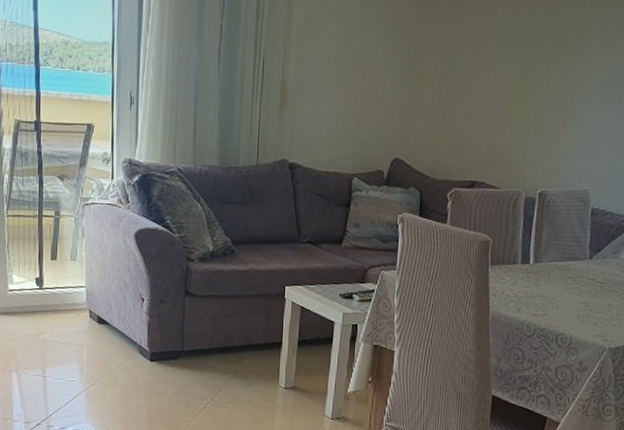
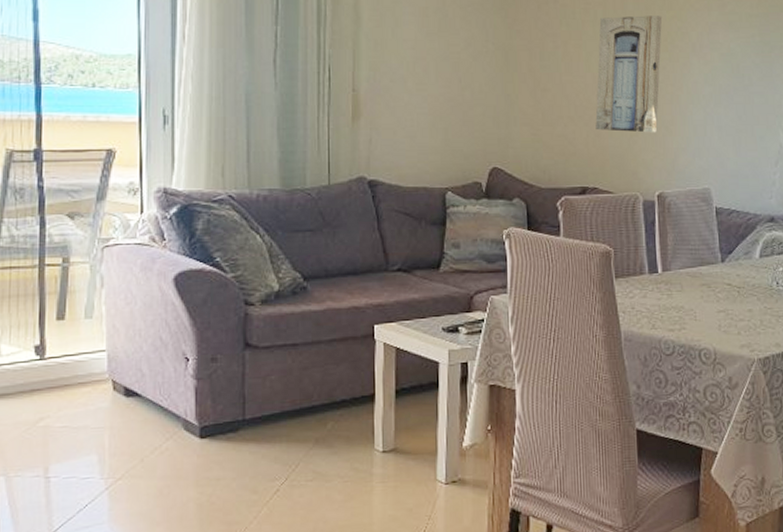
wall art: none [490,17,568,134] -> present [595,15,663,133]

